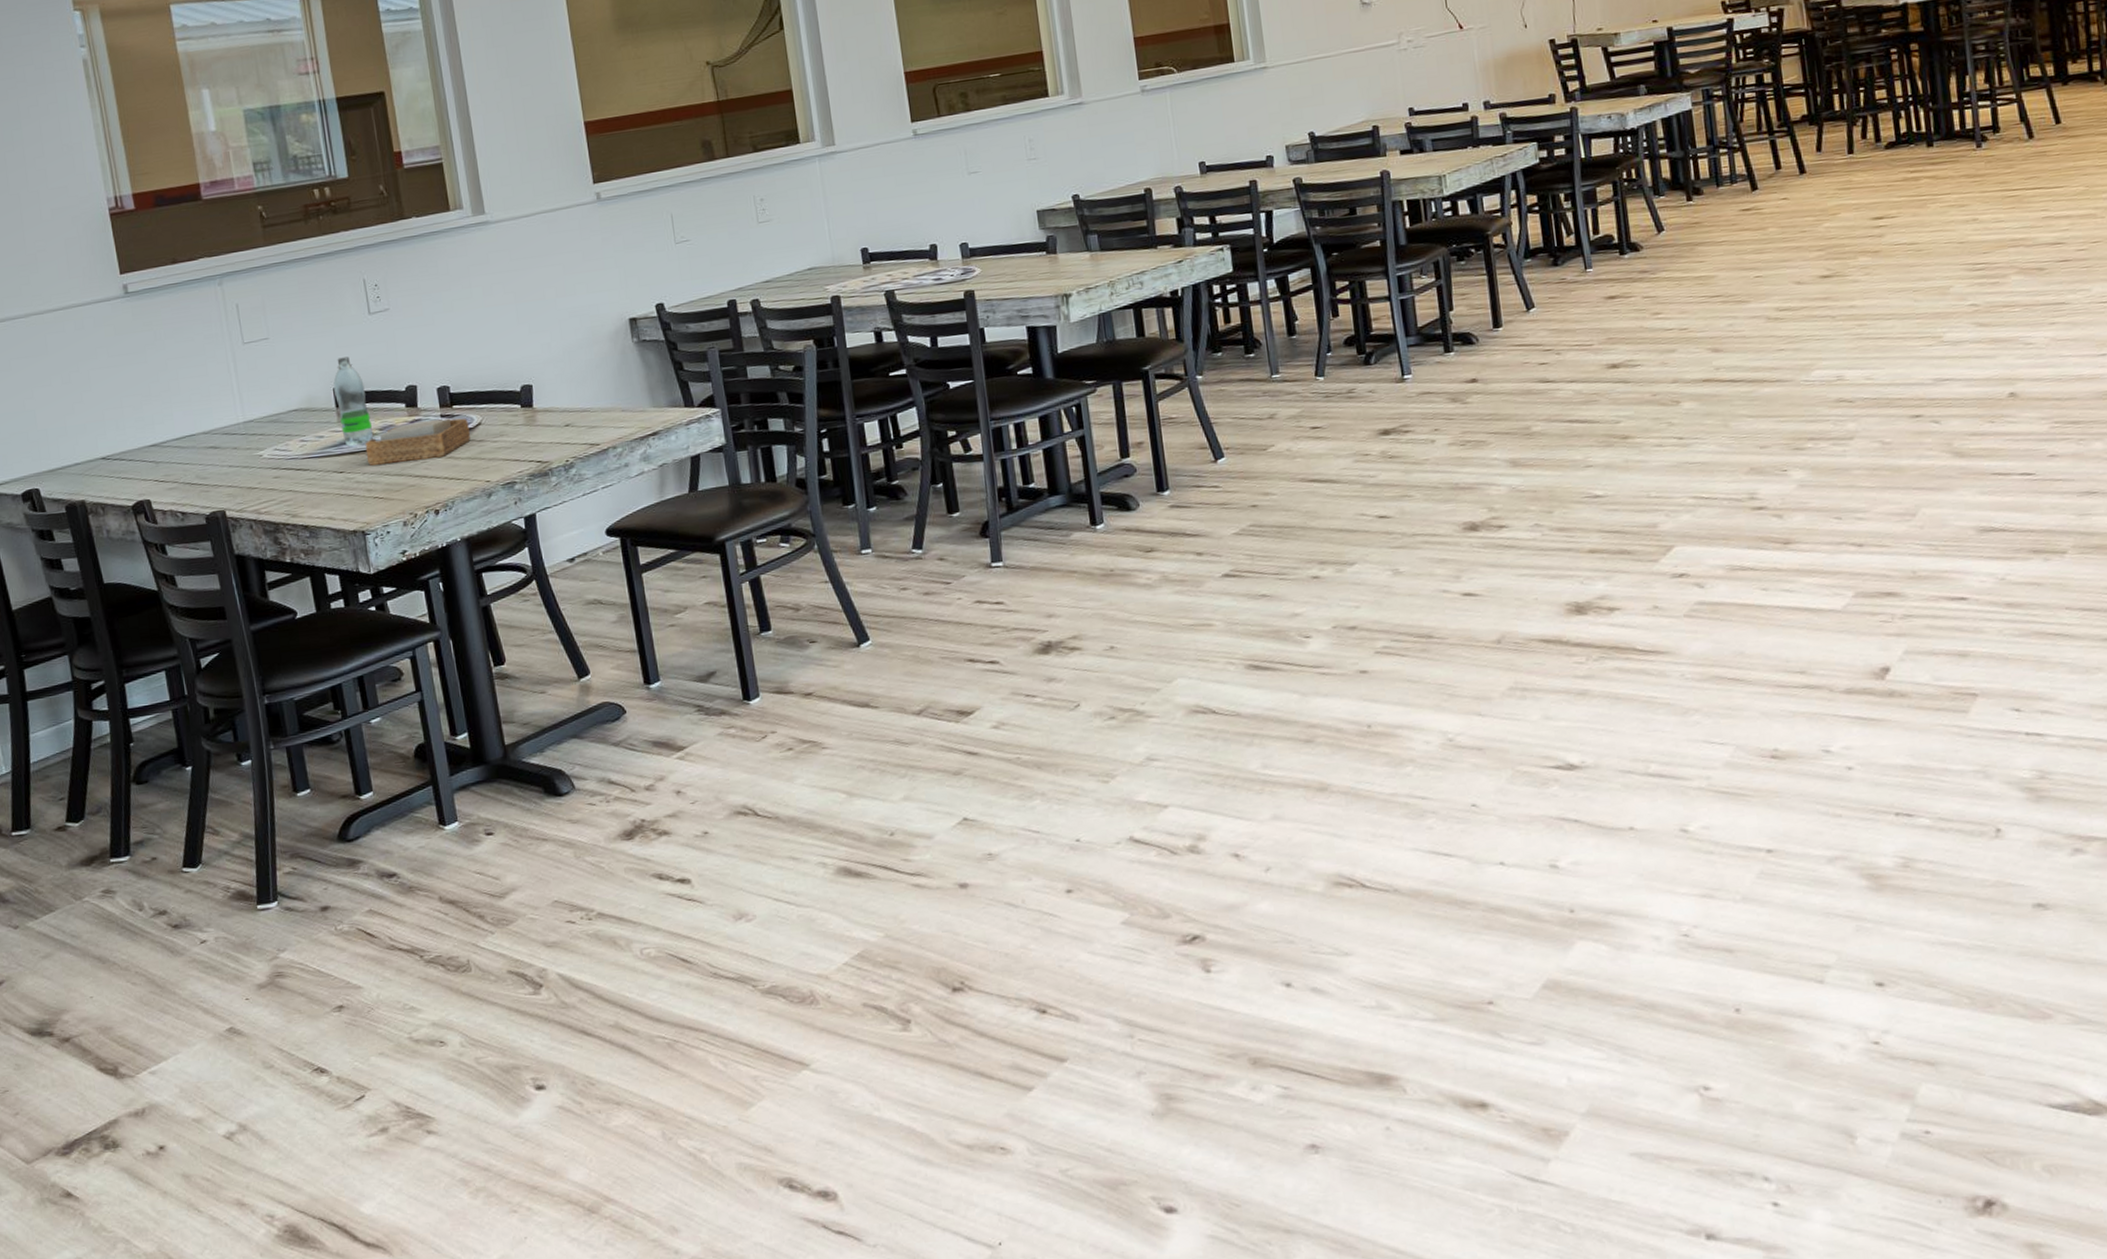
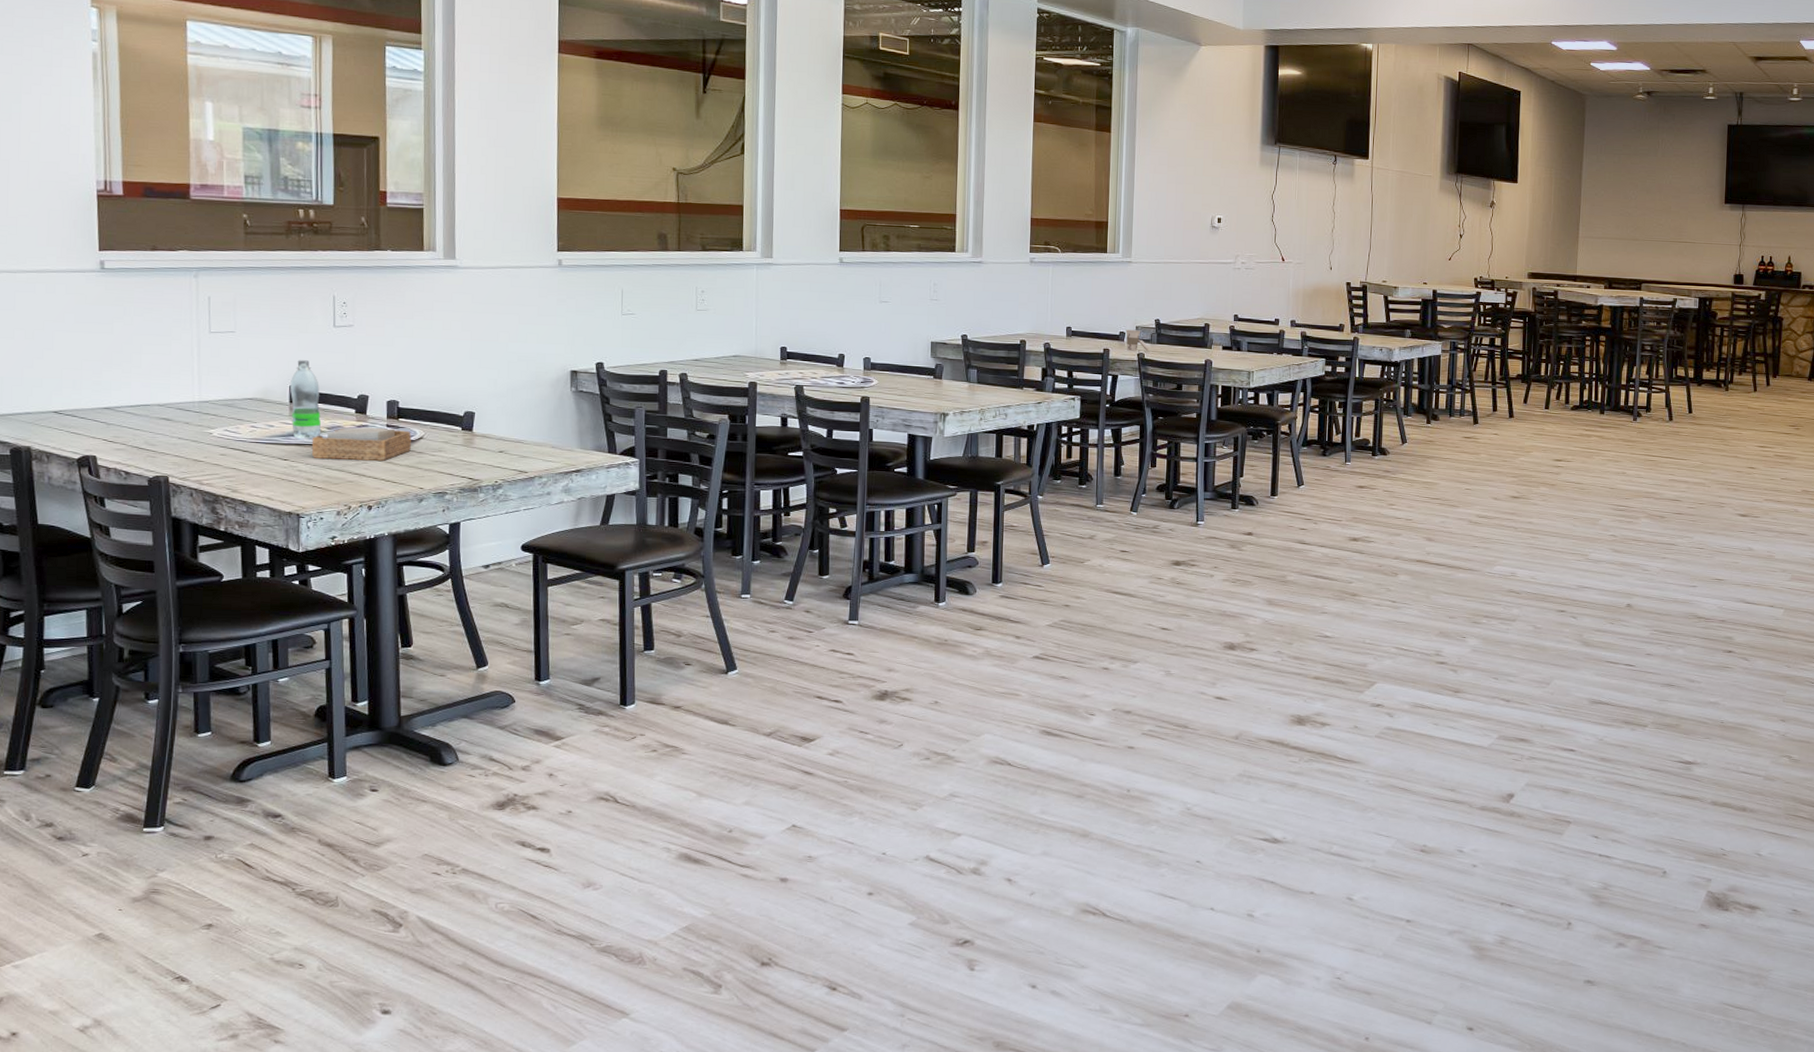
cup: none [1273,149,1307,178] -> present [1125,329,1149,352]

